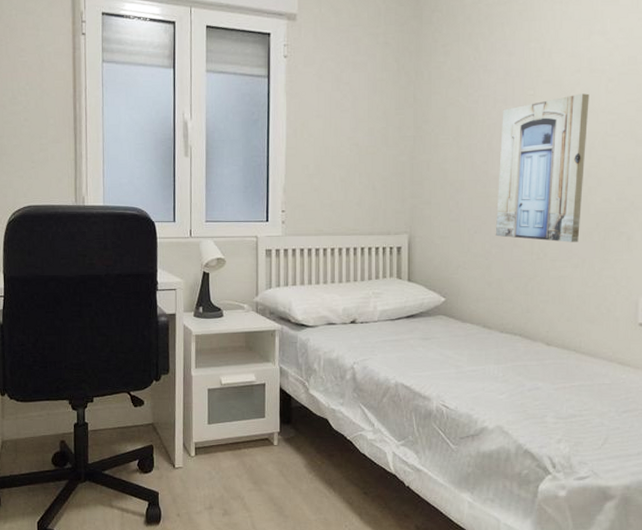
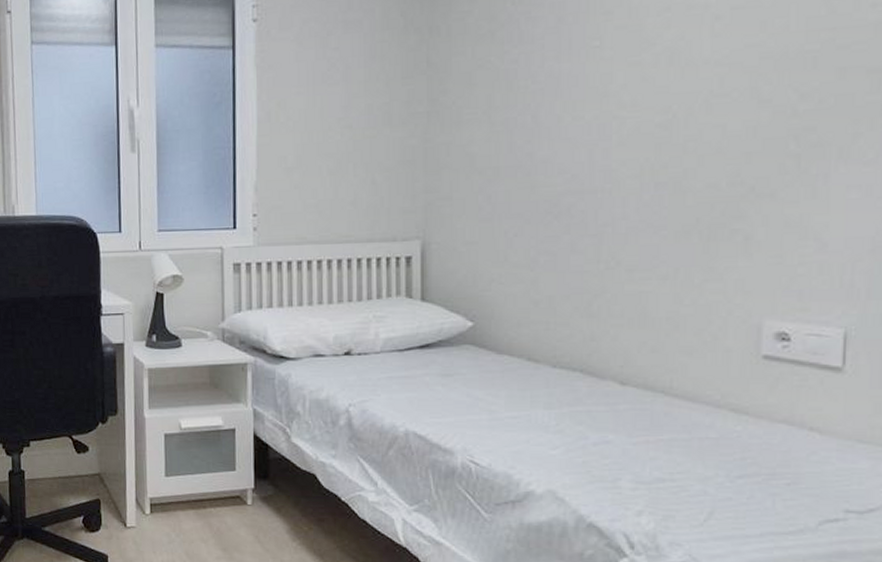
wall art: present [495,93,589,242] -> none [544,39,685,246]

